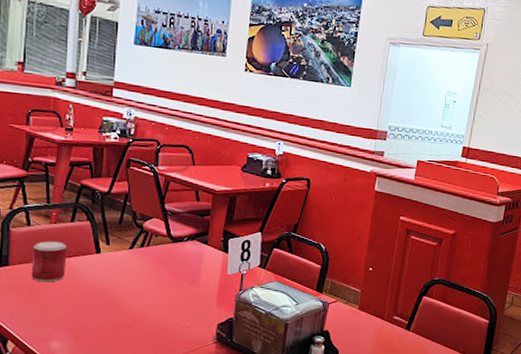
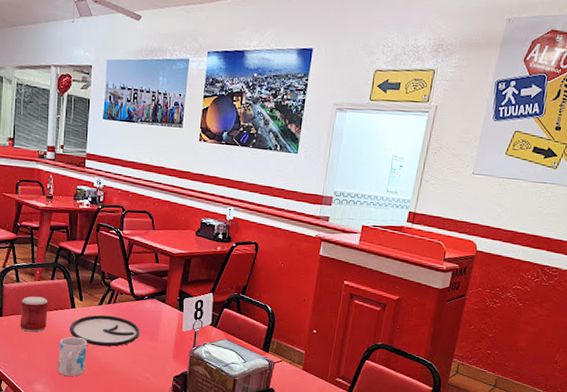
mug: none [80,285,115,330] -> present [58,336,87,376]
plate: none [94,259,178,295] -> present [70,314,140,347]

